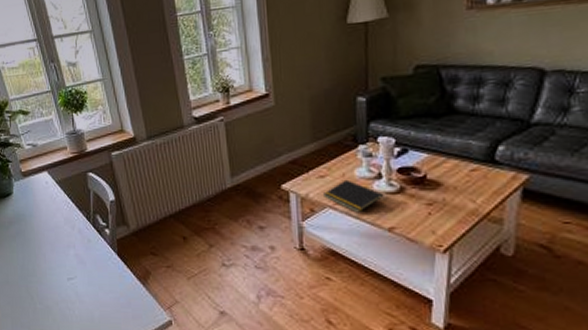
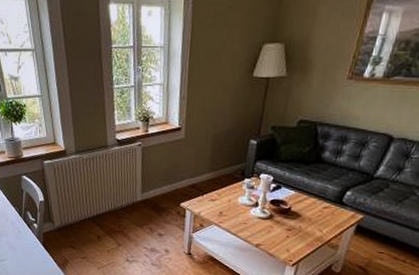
notepad: present [323,179,384,213] -> none [212,204,257,231]

